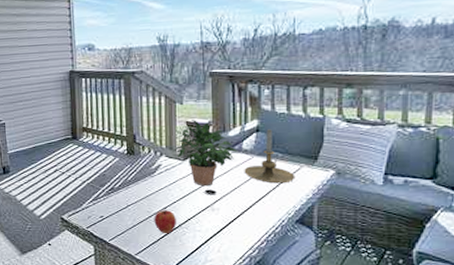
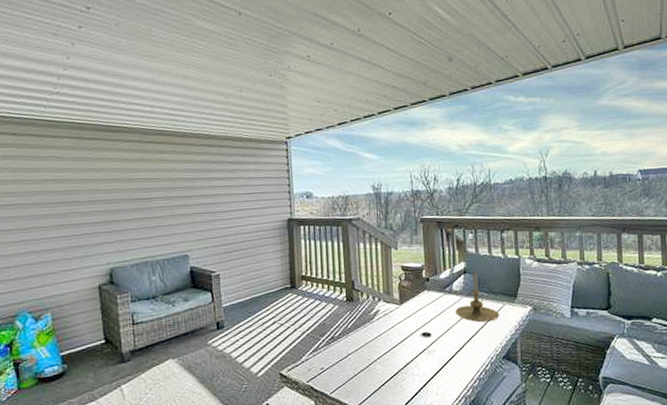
apple: present [154,208,176,234] -> none [374,354,396,381]
potted plant: present [172,120,238,187] -> none [390,264,449,330]

